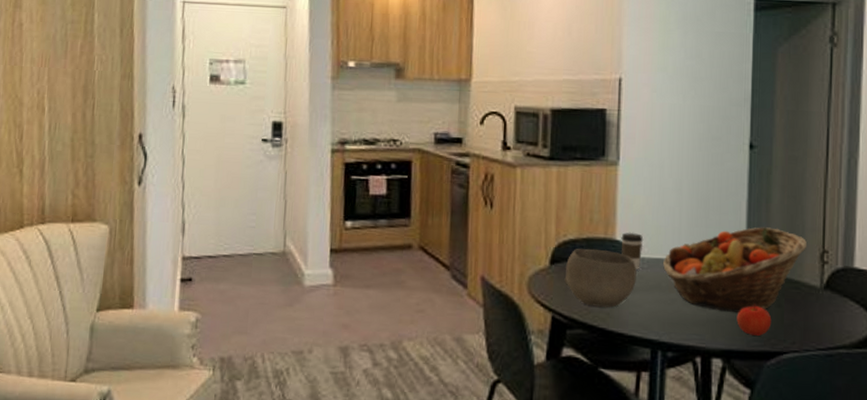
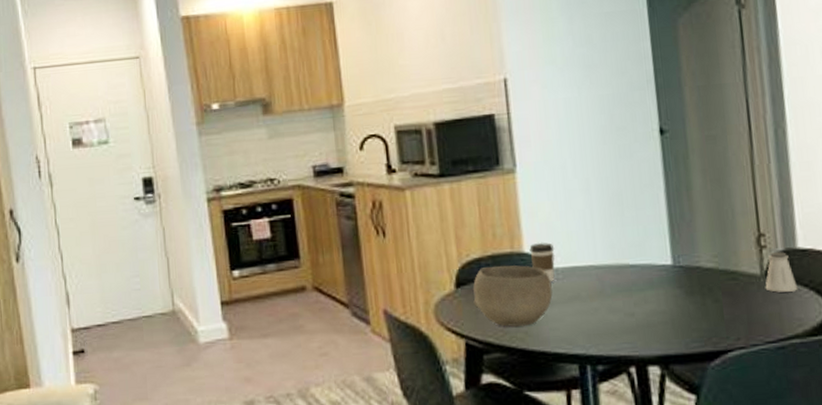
fruit basket: present [662,227,808,313] -> none [578,217,740,315]
apple: present [736,304,772,337] -> none [669,302,711,337]
saltshaker: none [822,269,850,306] -> present [765,252,798,292]

